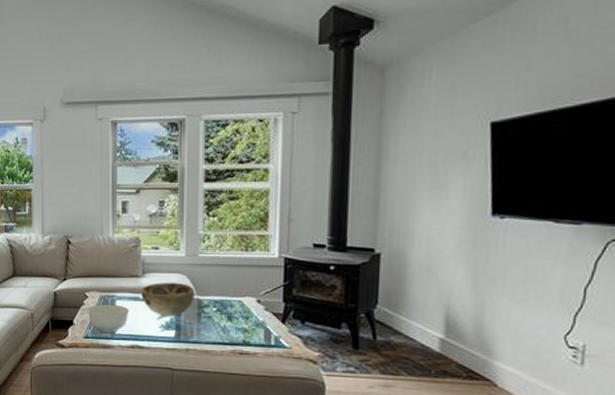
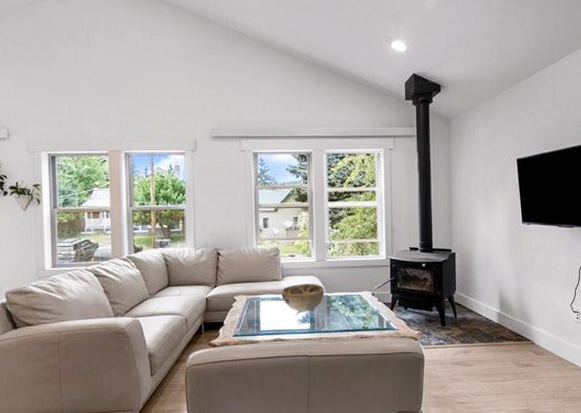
bowl: present [88,304,129,334] -> none [236,305,272,331]

